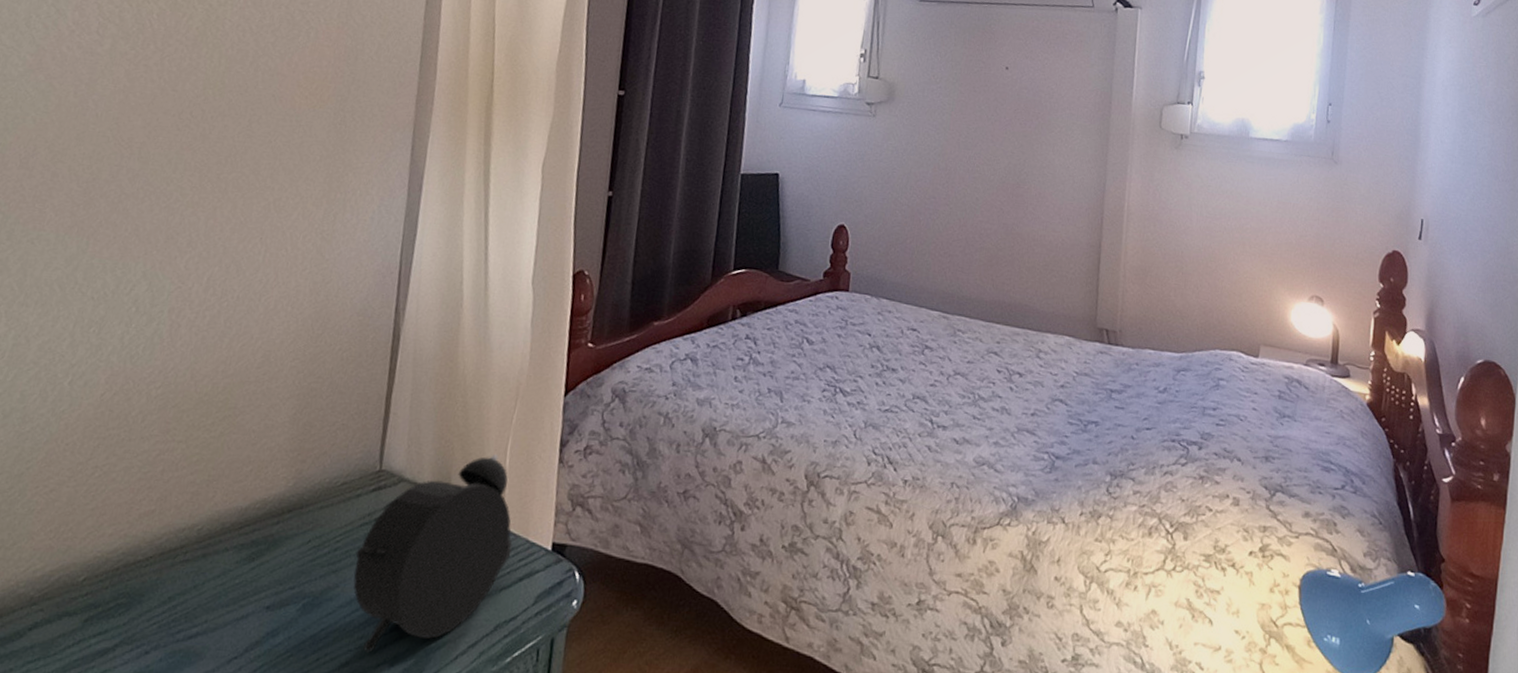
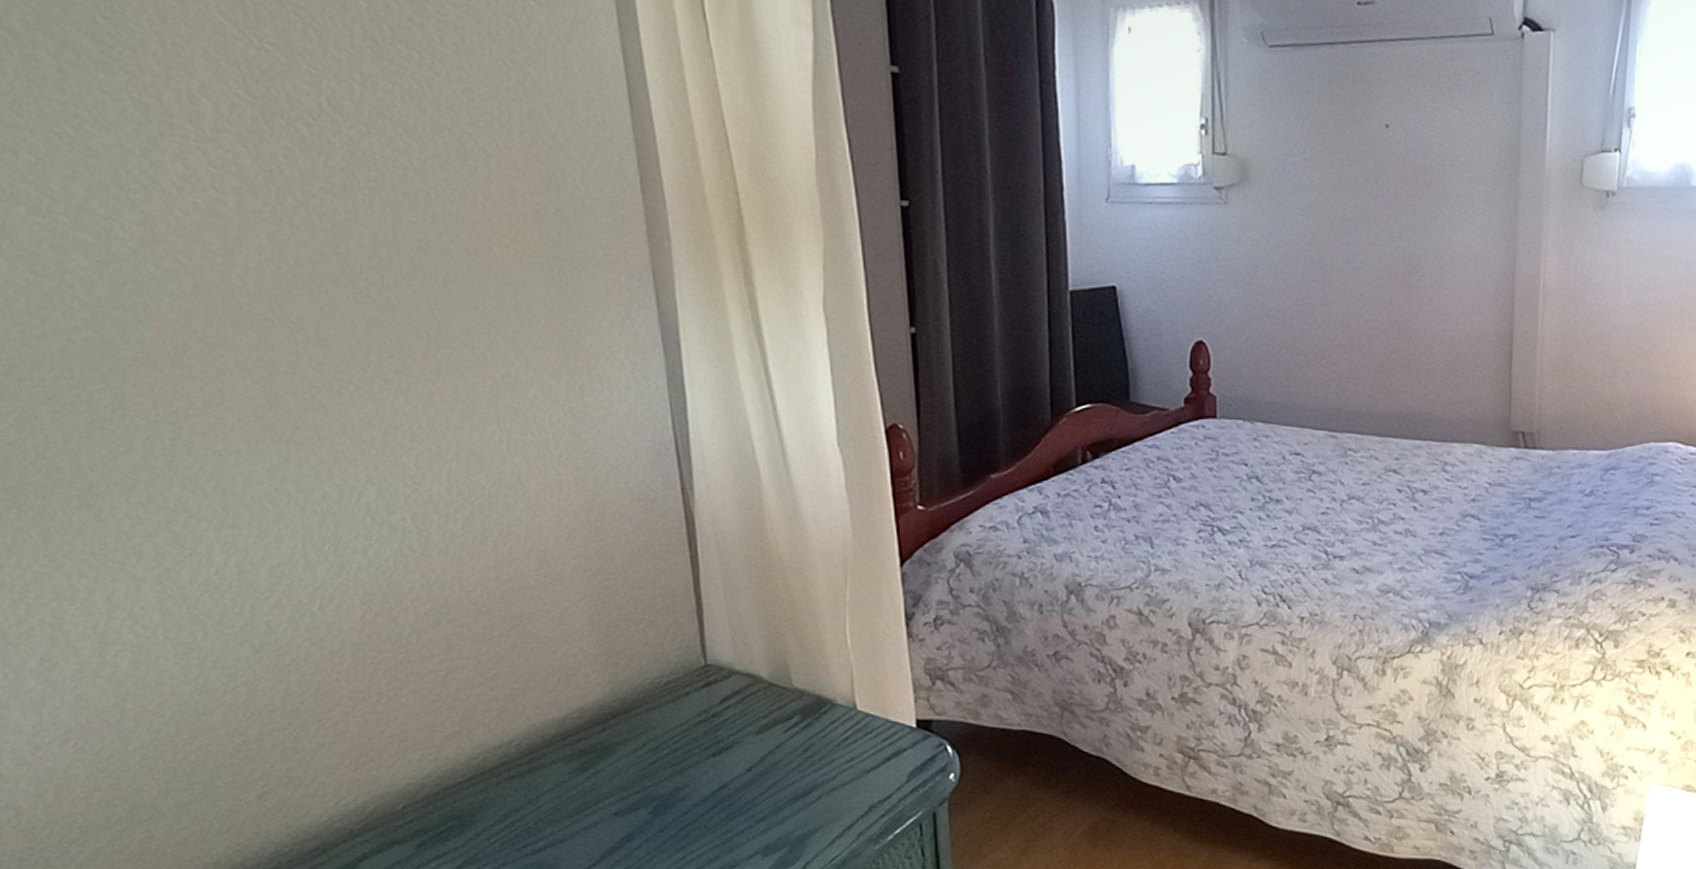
alarm clock: present [353,454,513,653] -> none [699,636,872,846]

